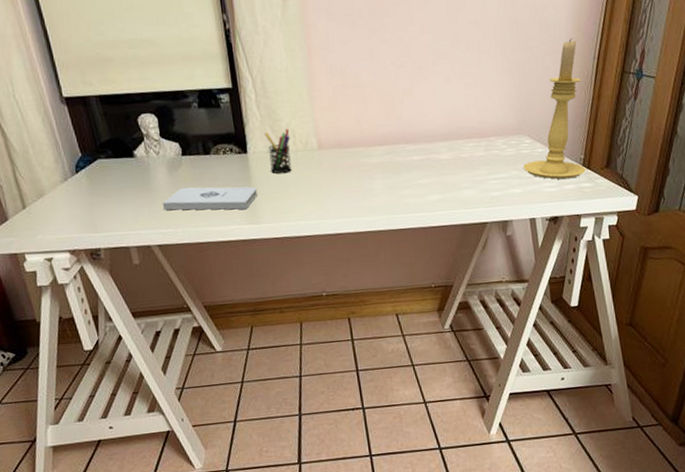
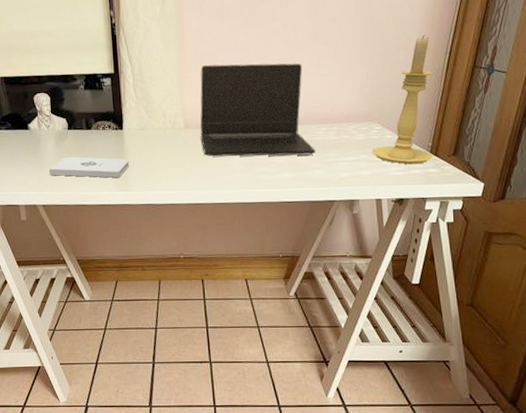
pen holder: present [264,128,292,174] -> none [139,109,161,149]
laptop: none [332,71,464,180] -> present [200,63,316,157]

